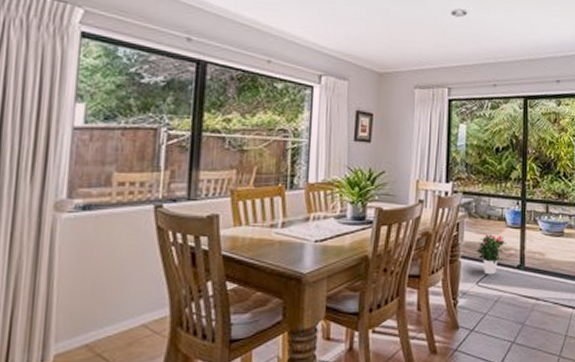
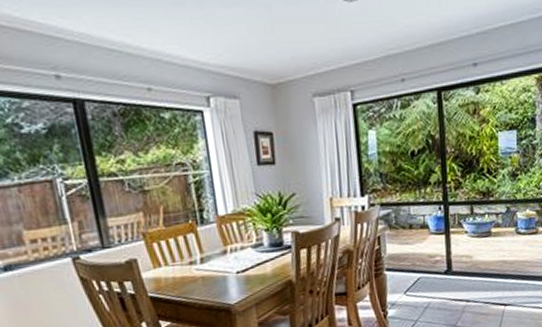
potted flower: present [476,234,508,275] -> none [401,242,433,284]

